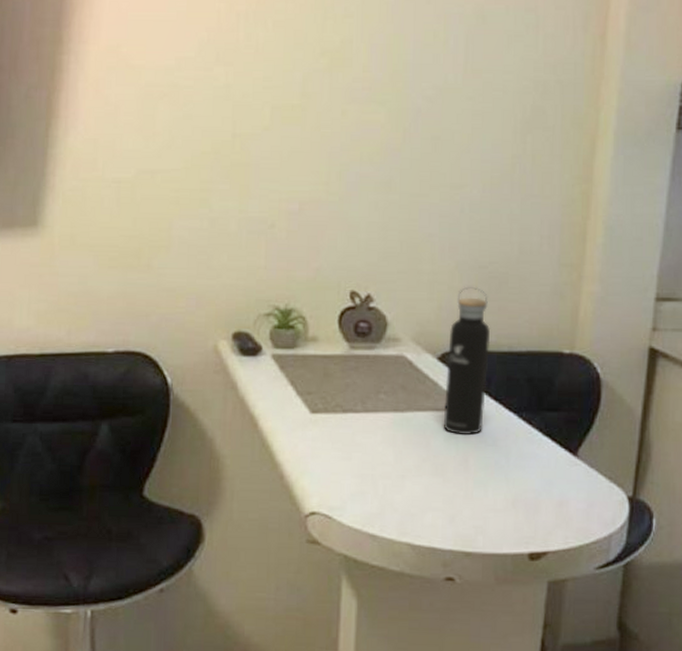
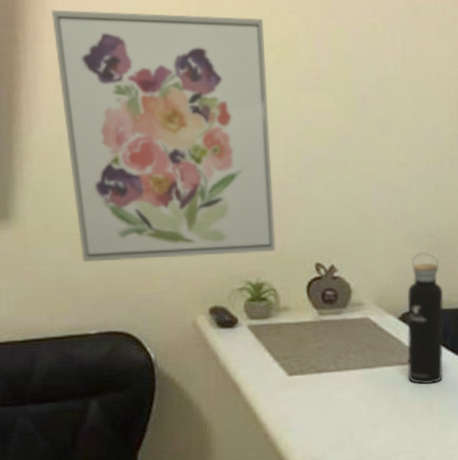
wall art: none [98,10,315,277] -> present [52,10,276,263]

